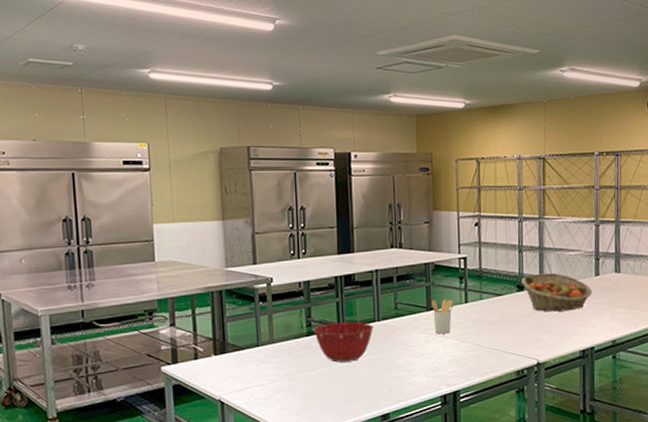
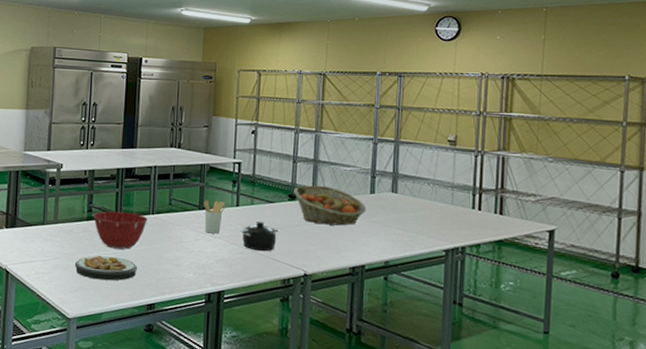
plate: none [298,371,367,398] -> present [74,256,137,281]
saucepan: none [471,315,509,346] -> present [240,221,278,252]

